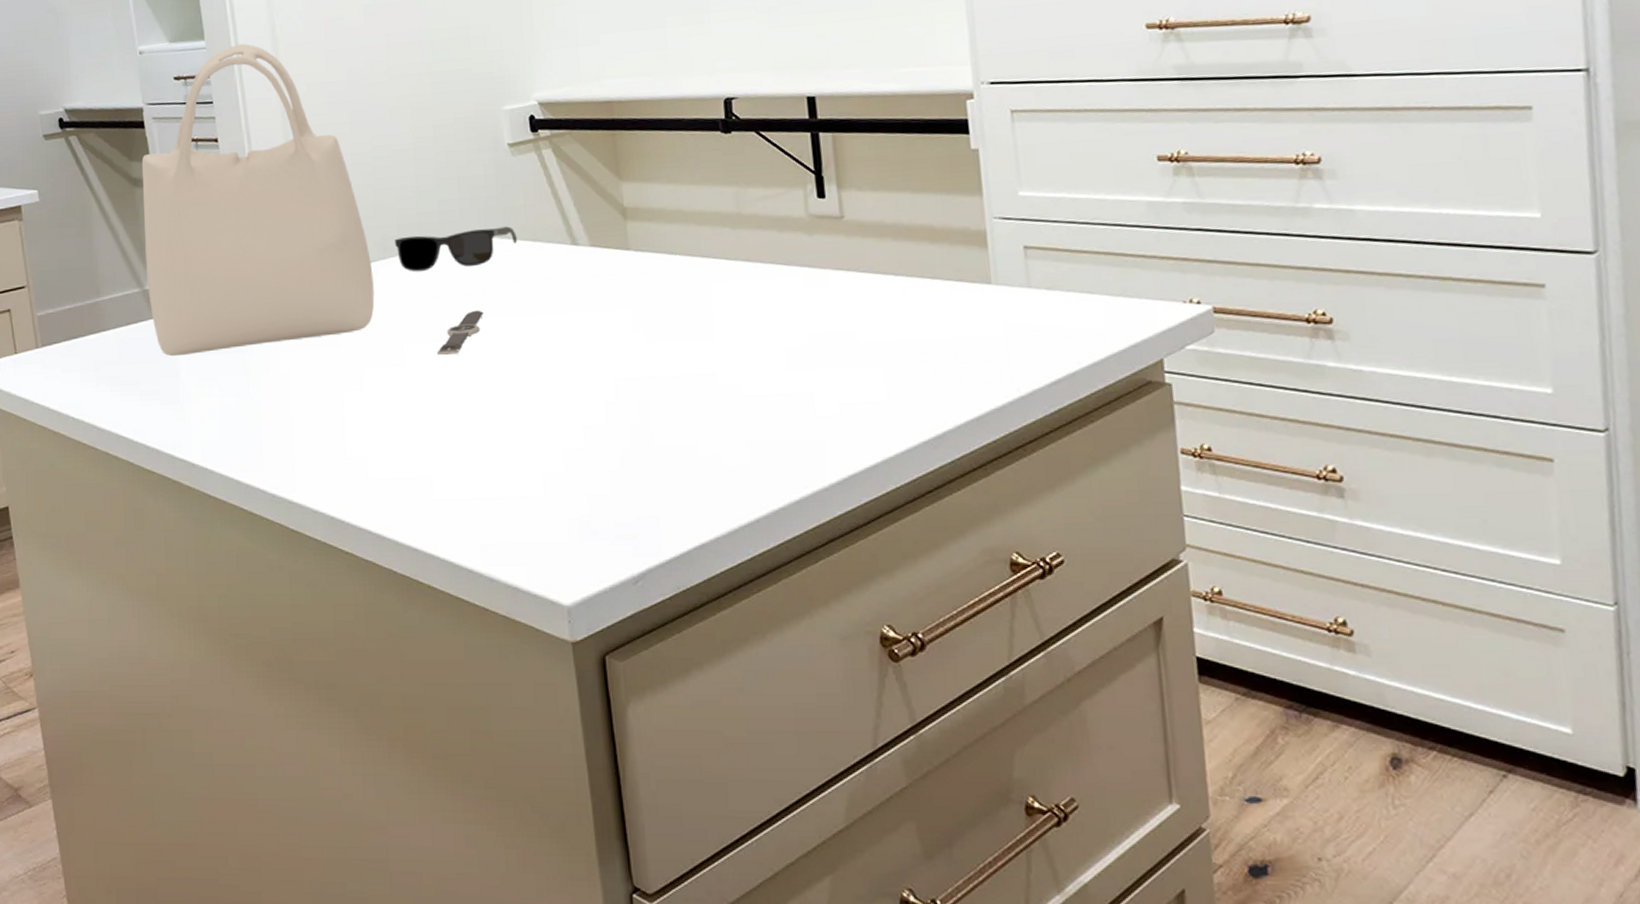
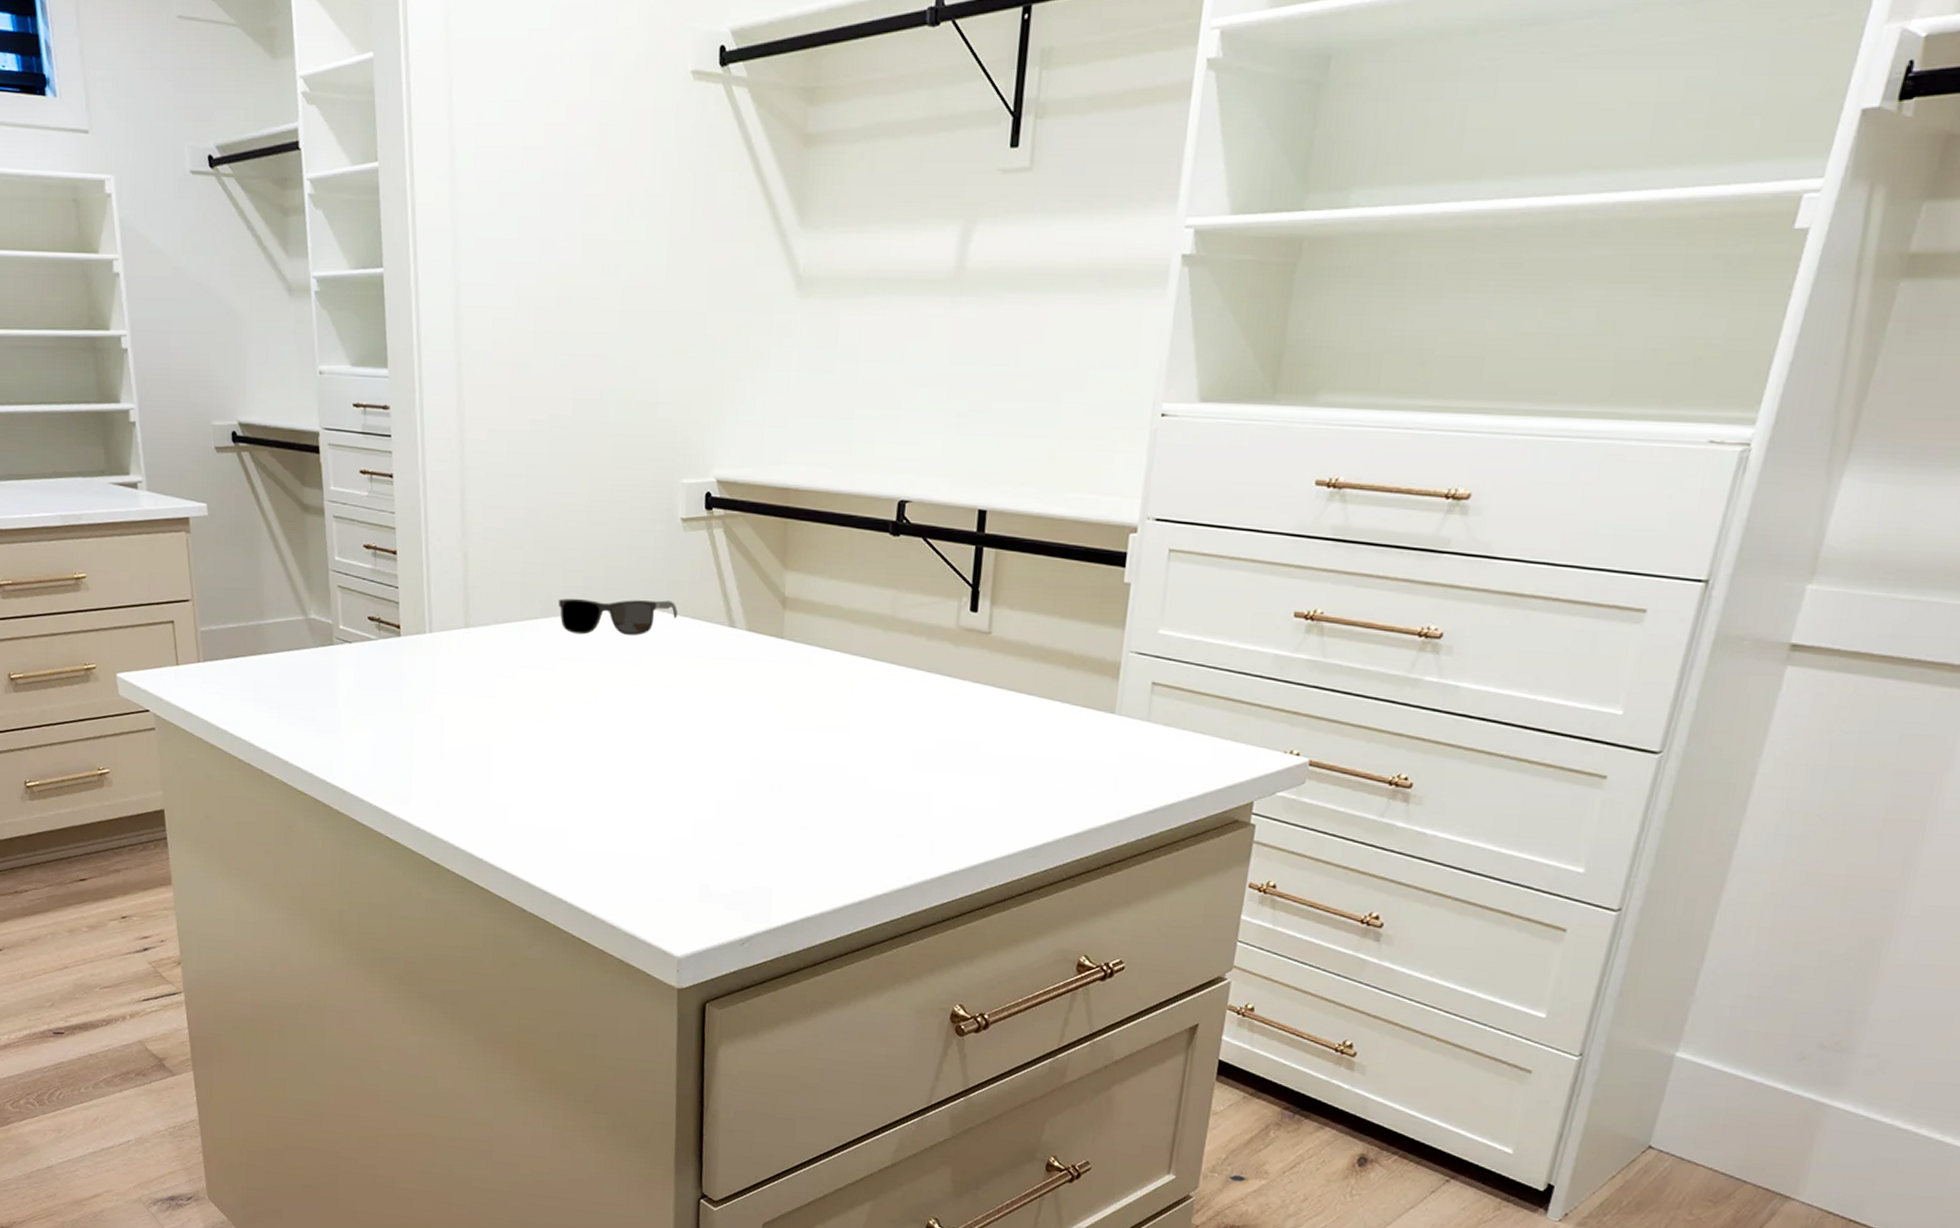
handbag: present [141,44,375,357] -> none [311,378,534,687]
wristwatch: present [437,310,484,356] -> none [587,678,636,718]

